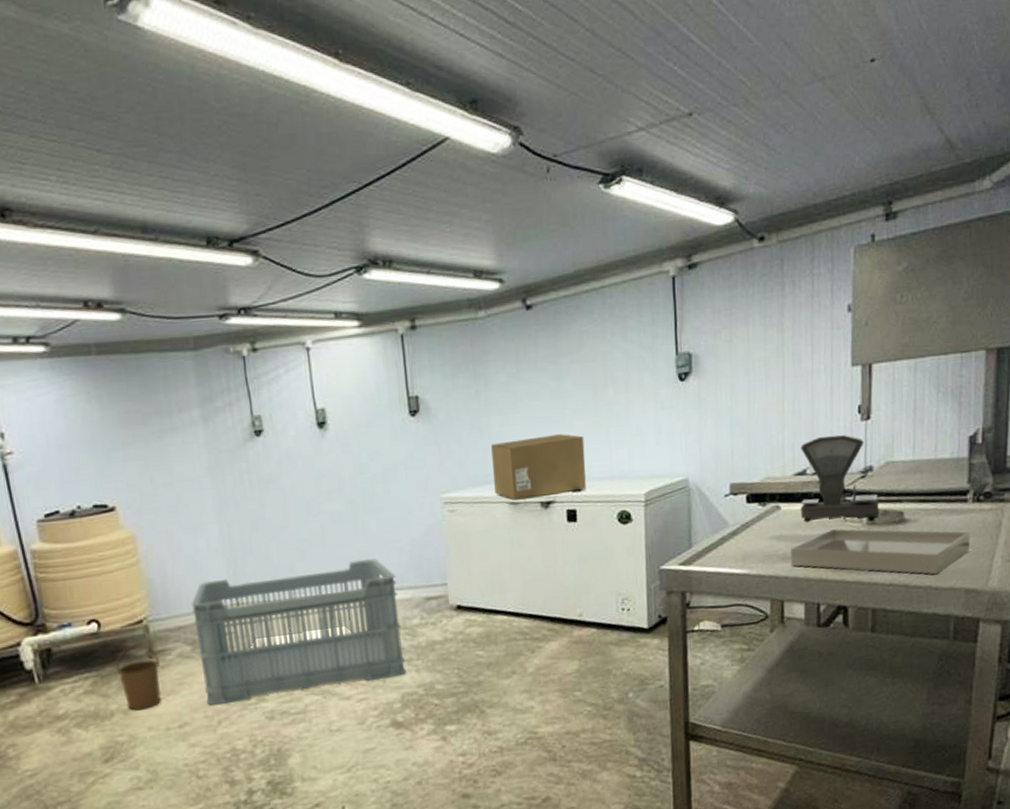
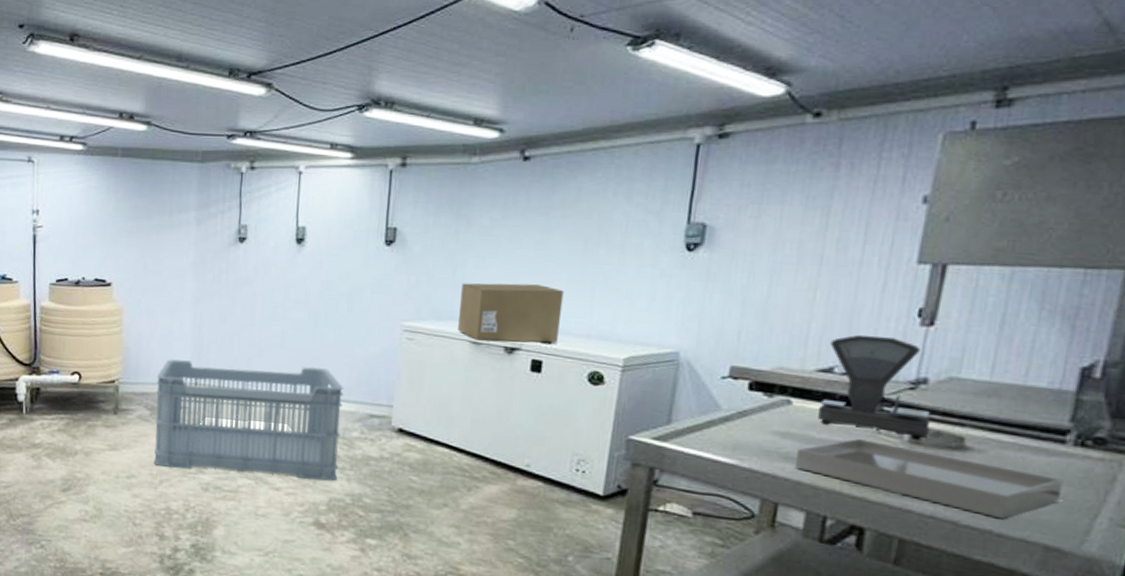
bucket: present [115,643,162,711] -> none [86,399,122,456]

